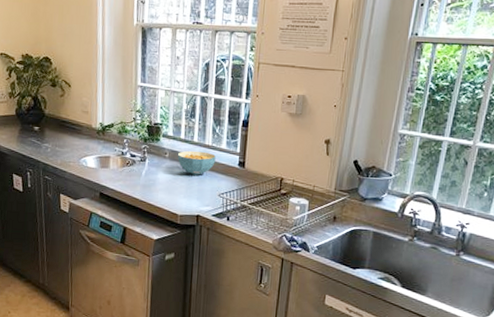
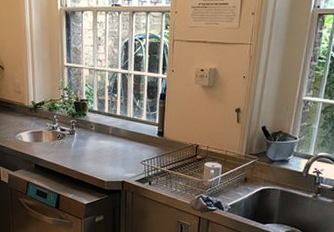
cereal bowl: present [177,150,216,175] -> none [102,123,137,145]

